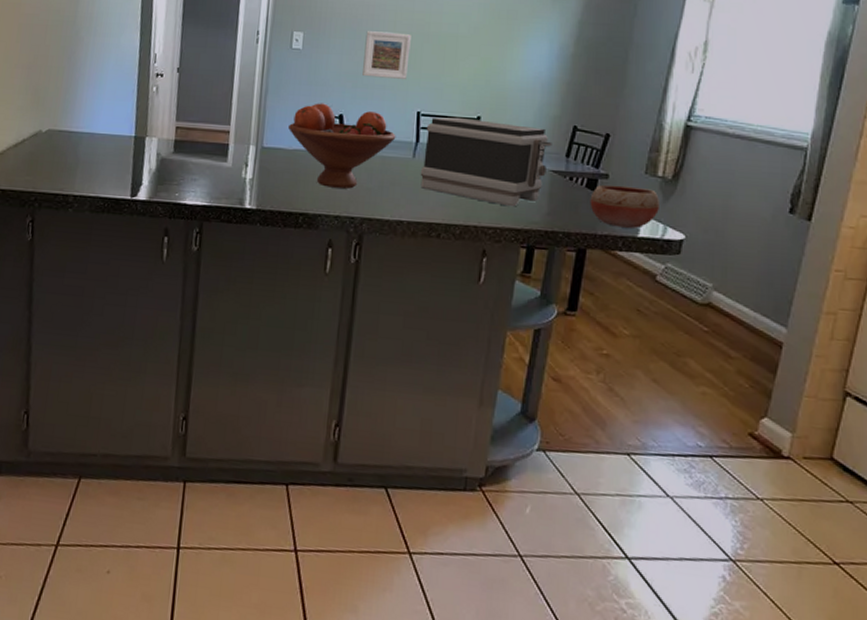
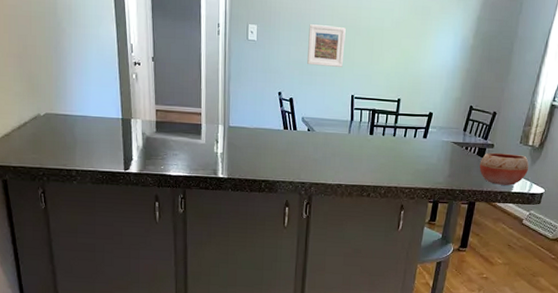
fruit bowl: present [288,103,396,189] -> none [249,88,335,160]
toaster: present [420,117,552,207] -> none [354,99,454,171]

